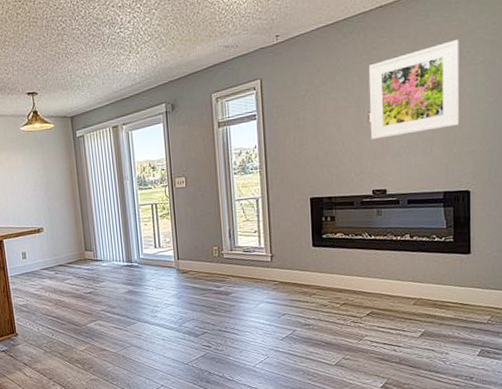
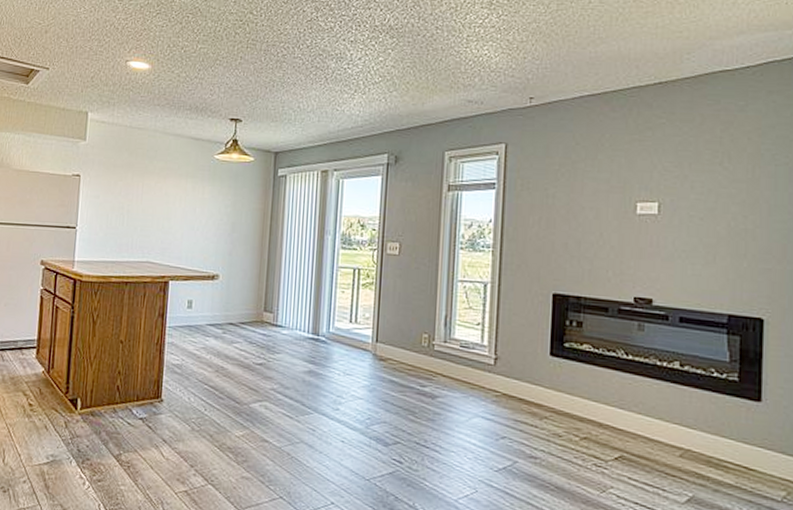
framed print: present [368,40,460,139] -> none [636,133,756,236]

